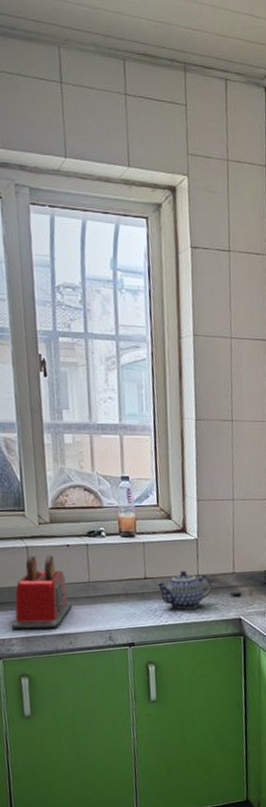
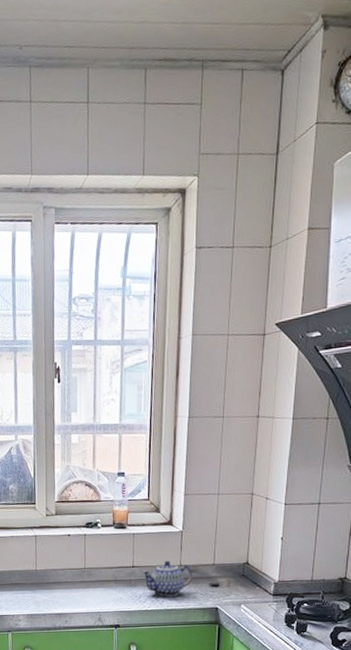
toaster: present [11,555,73,629] -> none [19,543,70,608]

